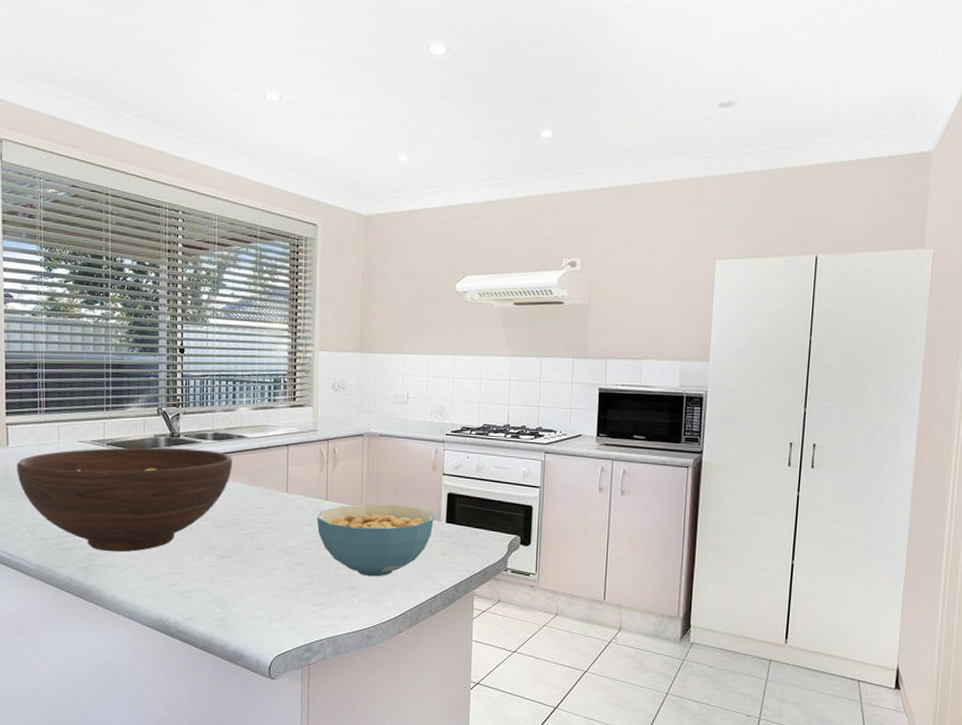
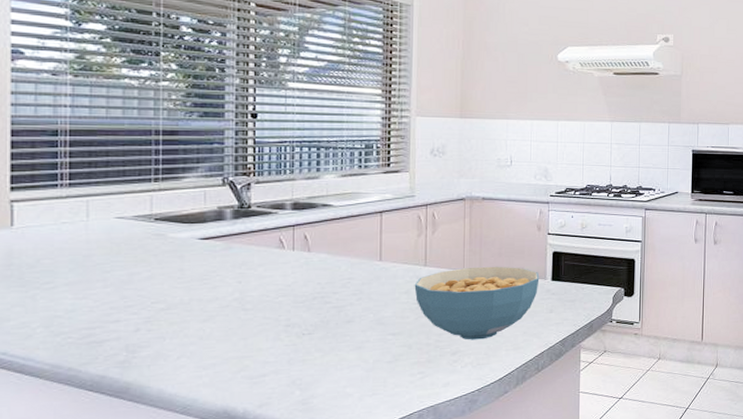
fruit bowl: present [17,447,233,552] -> none [25,220,317,341]

